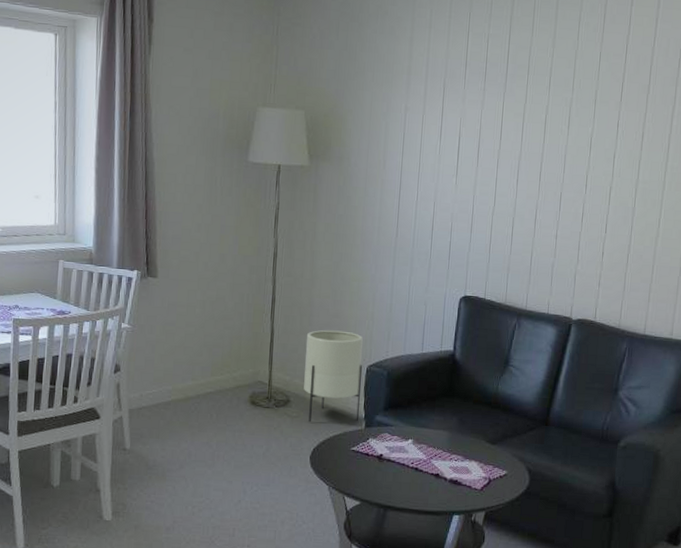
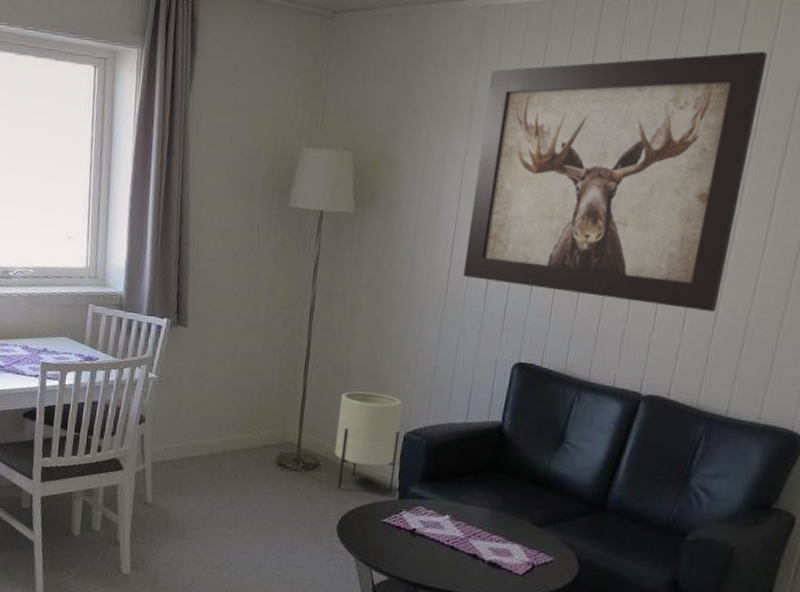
wall art: none [410,19,654,243] -> present [462,51,768,312]

